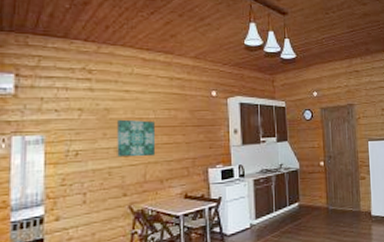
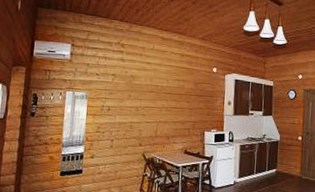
wall art: present [117,119,156,158] -> none [137,85,167,117]

